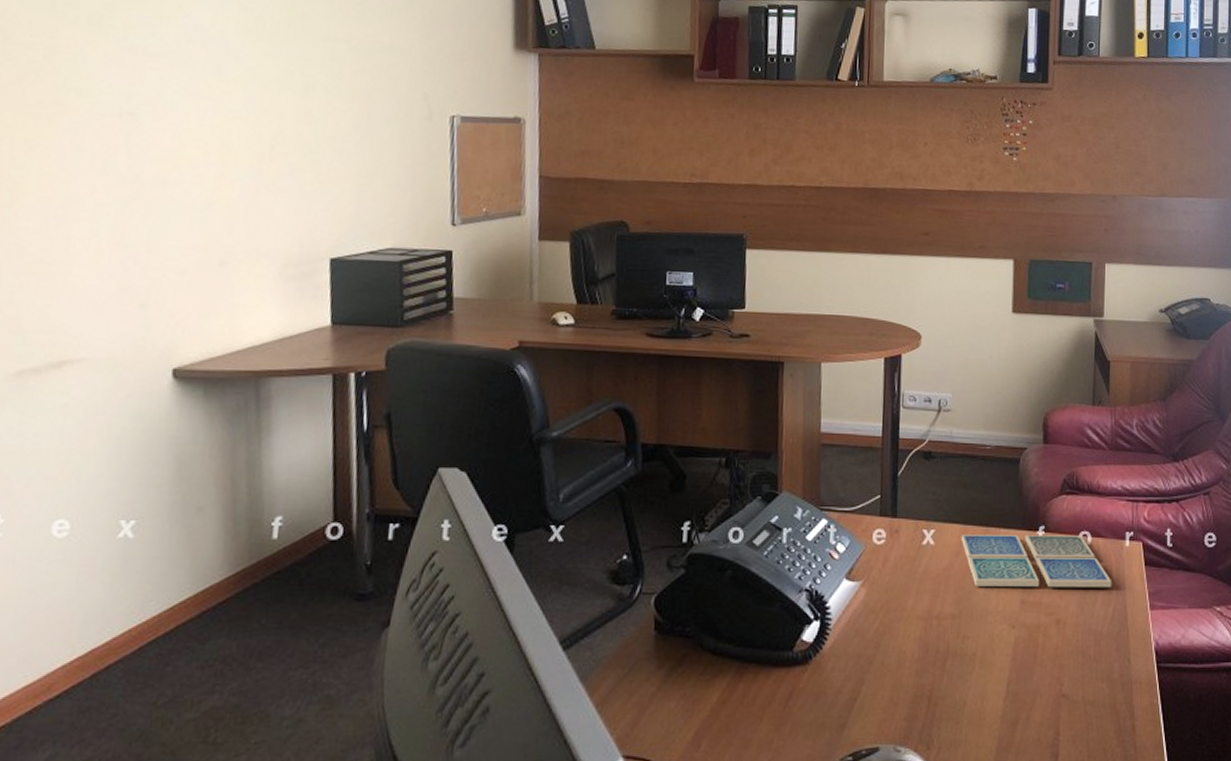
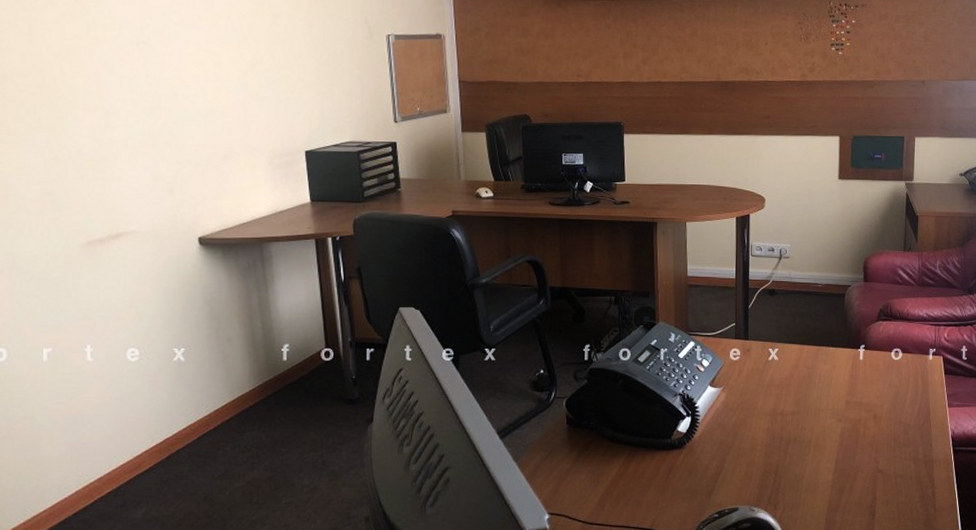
drink coaster: present [961,535,1112,588] -> none [798,352,918,392]

